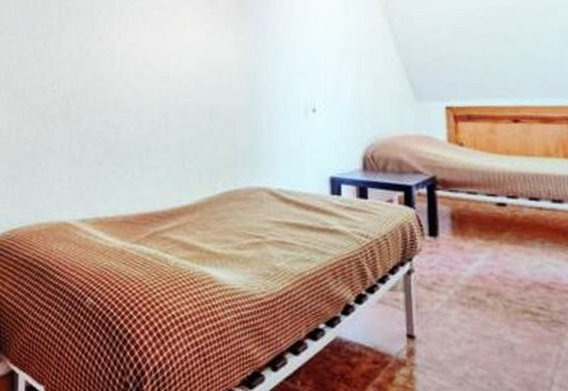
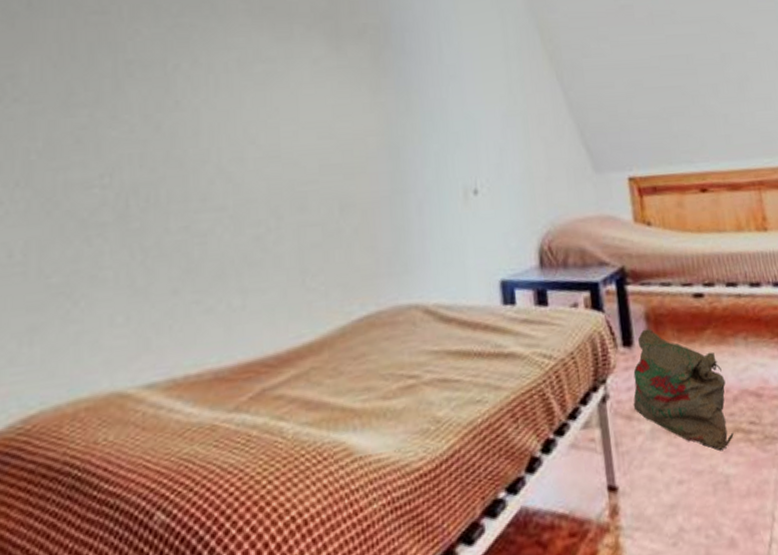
bag: none [434,225,522,324] -> present [633,328,734,451]

